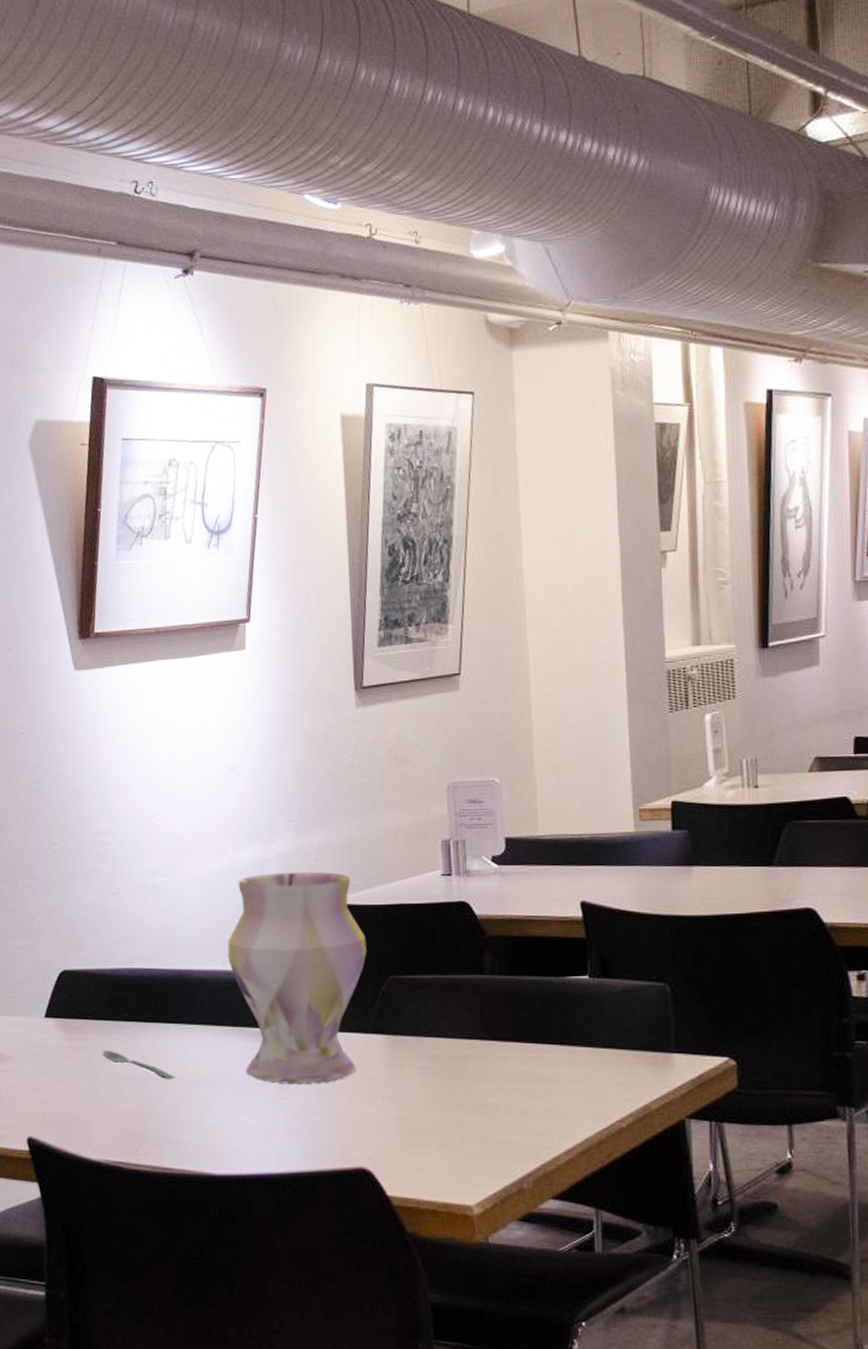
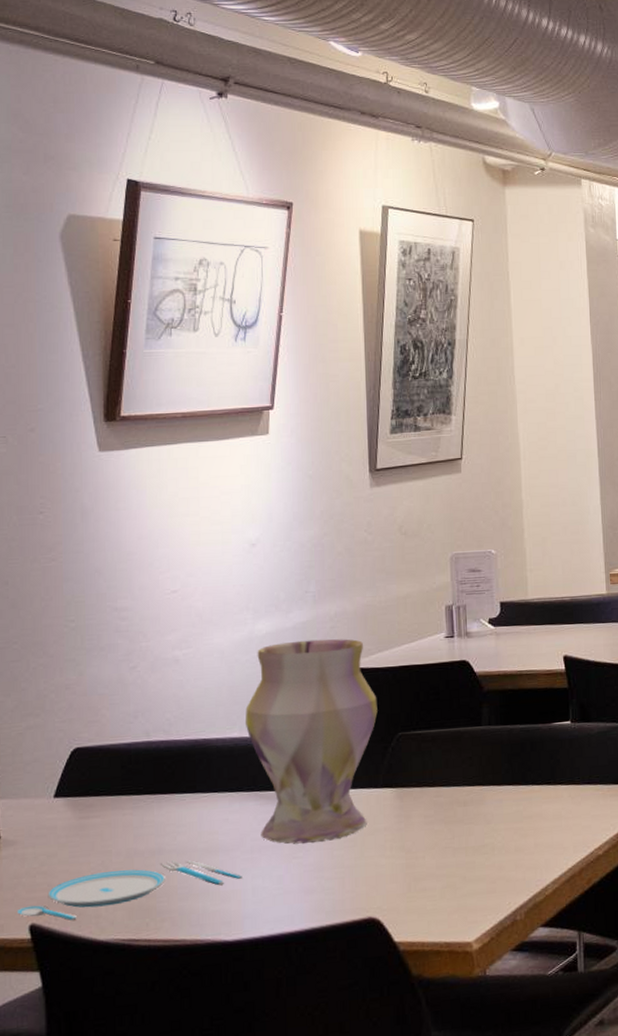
plate: none [16,1089,228,1138] -> present [17,860,242,921]
spoon: present [102,1050,175,1079] -> none [114,825,190,850]

